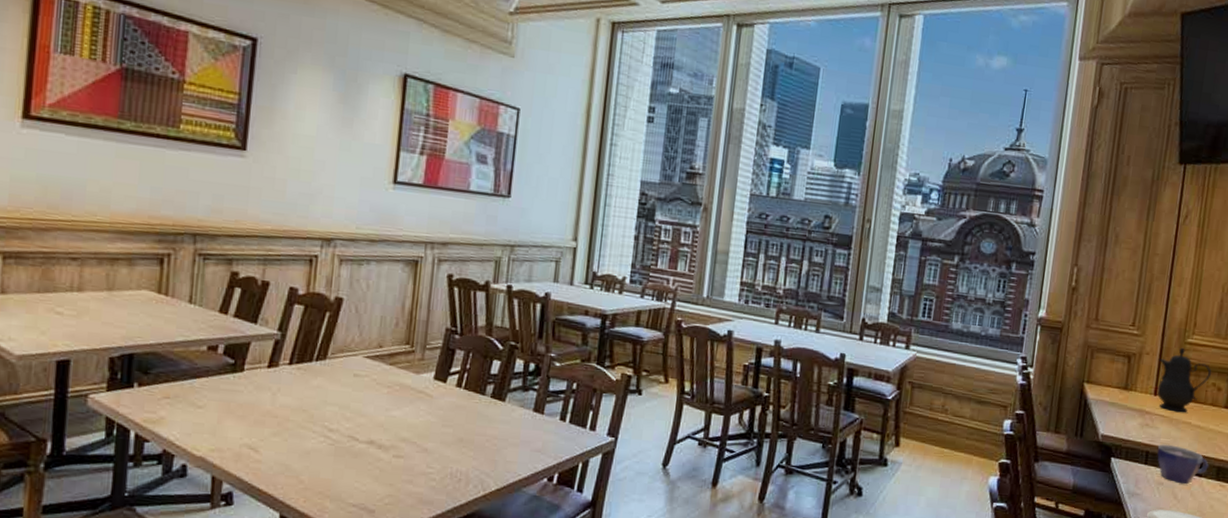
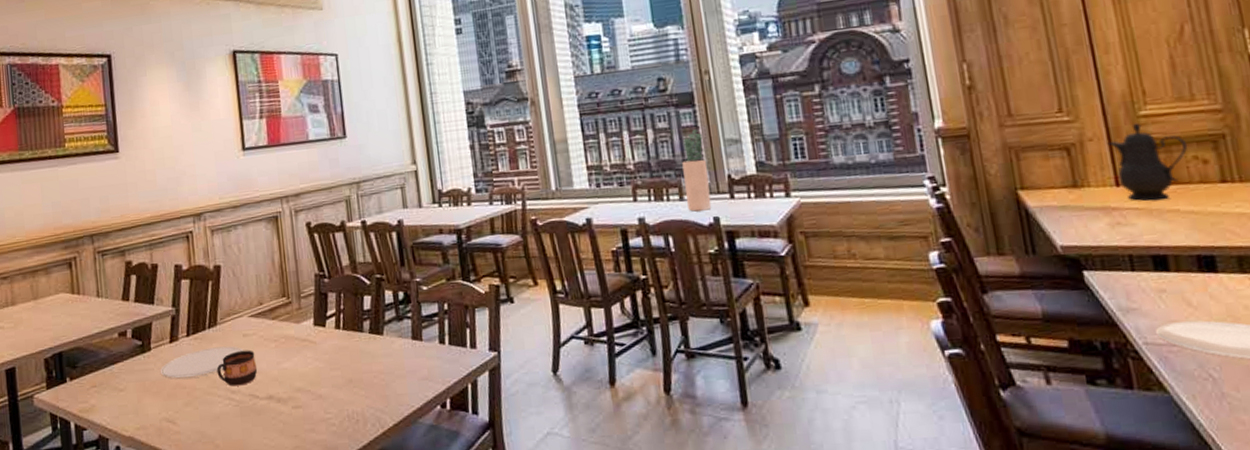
plate: none [250,380,352,409] -> present [160,346,244,380]
cup: none [316,389,363,426] -> present [216,350,258,387]
vase: none [821,268,850,346] -> present [682,127,712,212]
cup: present [1156,444,1209,484] -> none [1142,241,1224,286]

